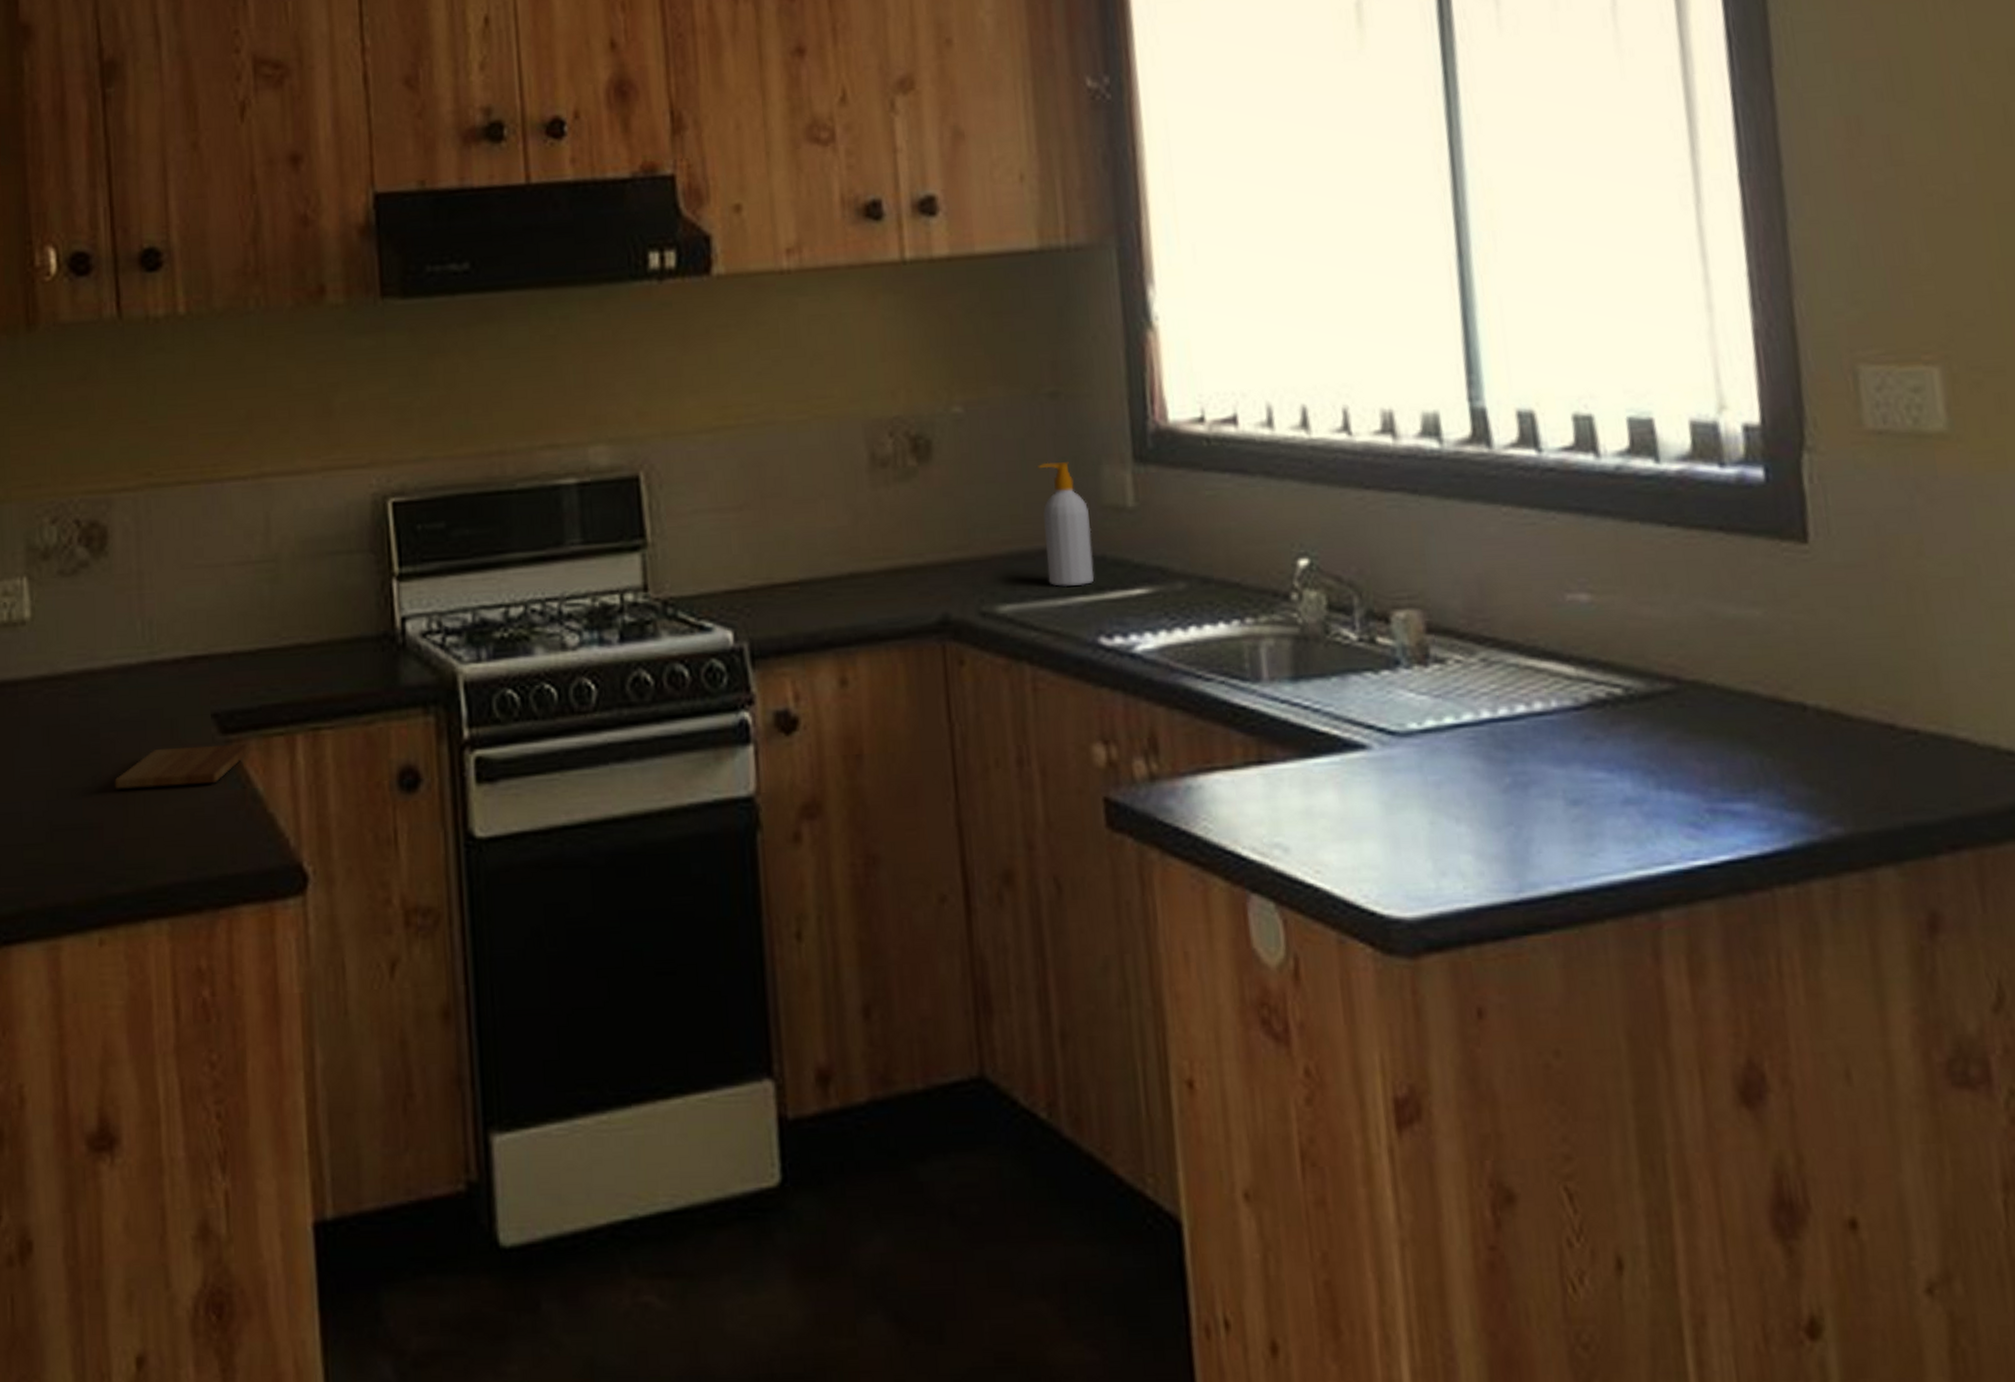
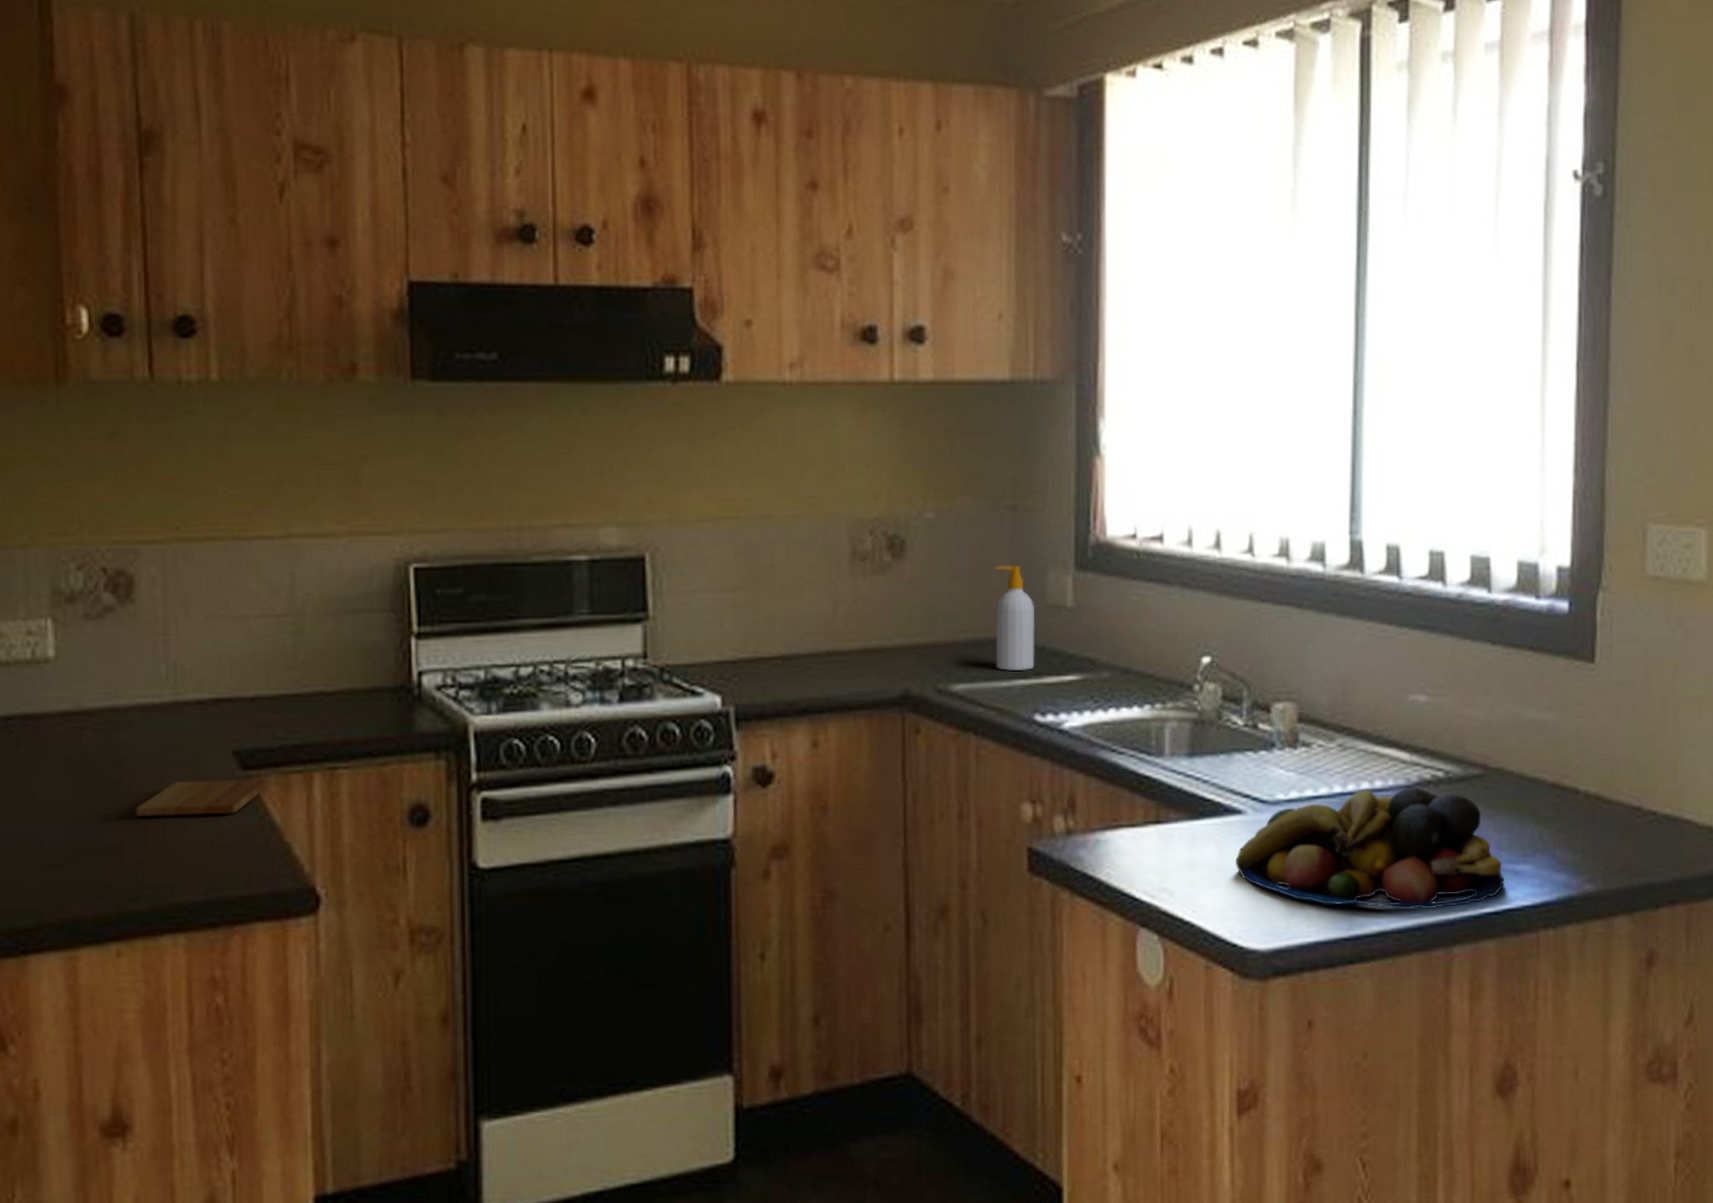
fruit bowl: none [1363,708,1719,866] -> present [1235,787,1504,911]

